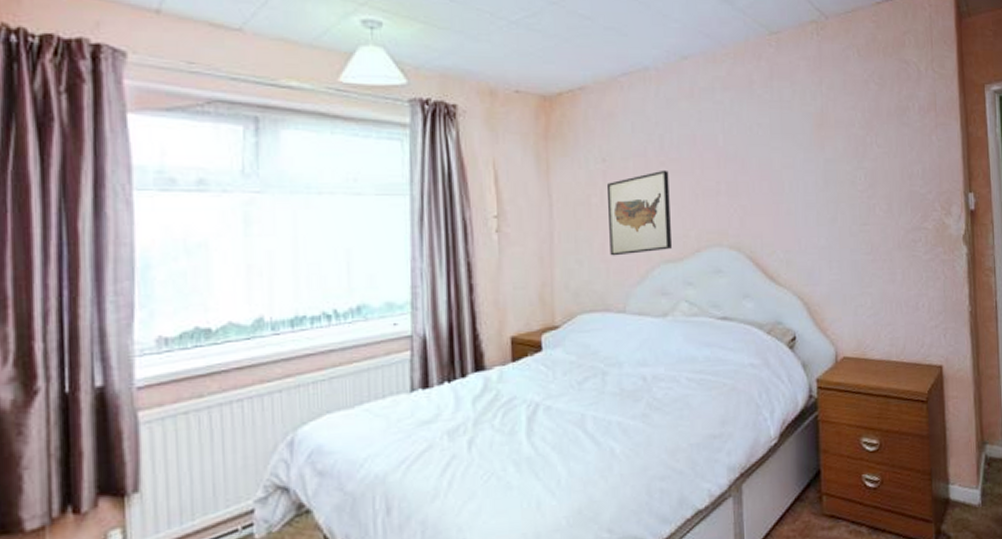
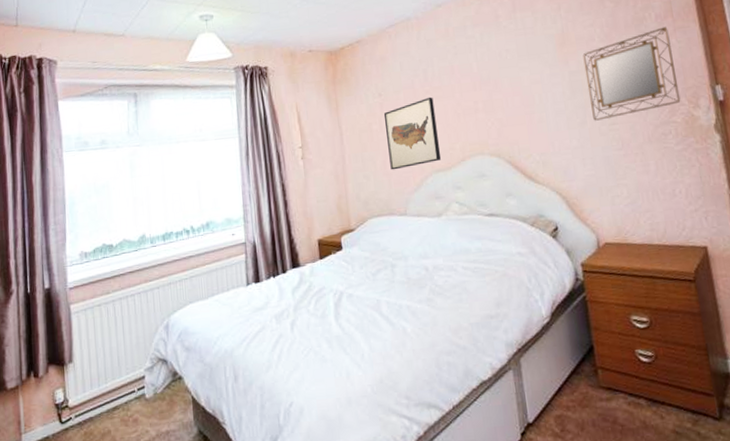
home mirror: none [840,121,934,219] -> present [583,27,681,121]

